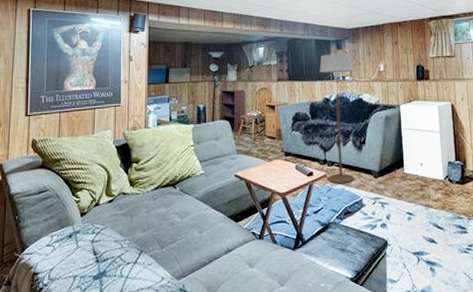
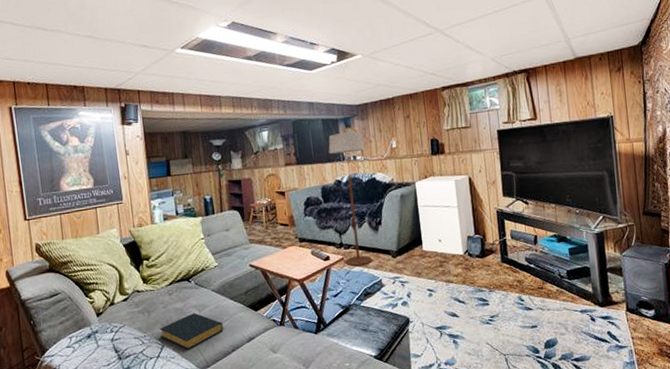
hardback book: none [140,219,203,257] -> present [159,313,223,350]

